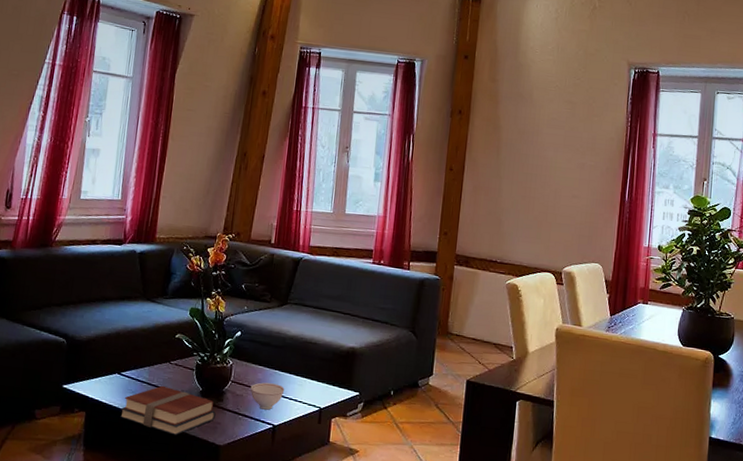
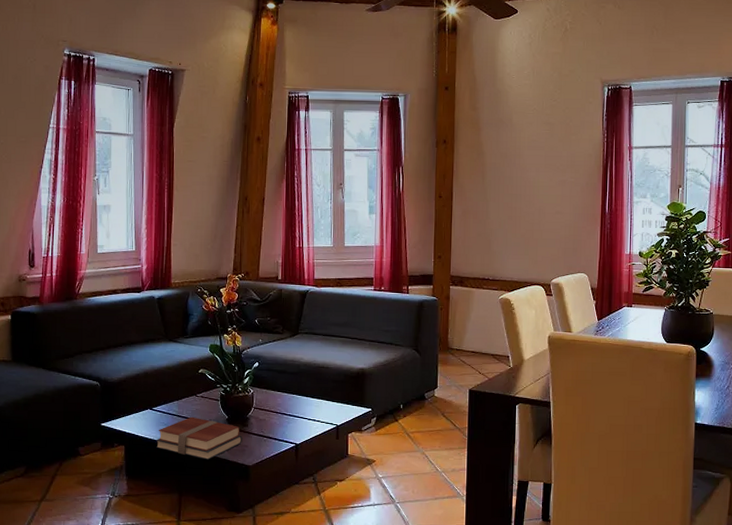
bowl: present [250,382,285,410] -> none [271,406,303,431]

